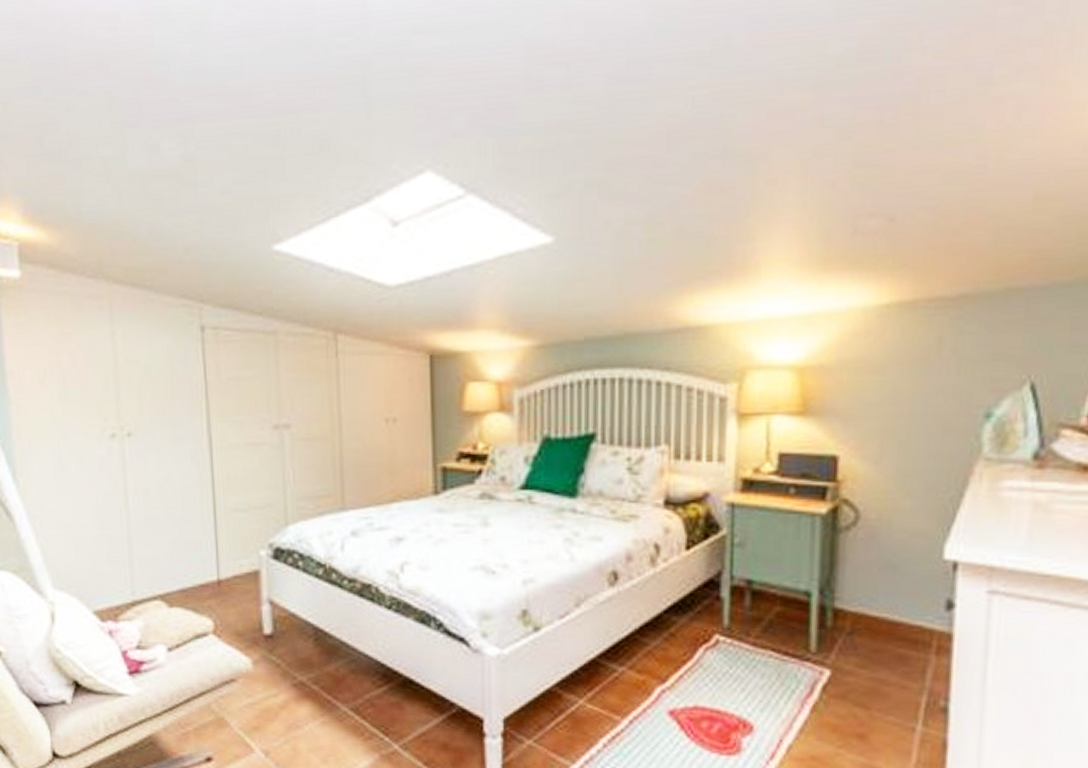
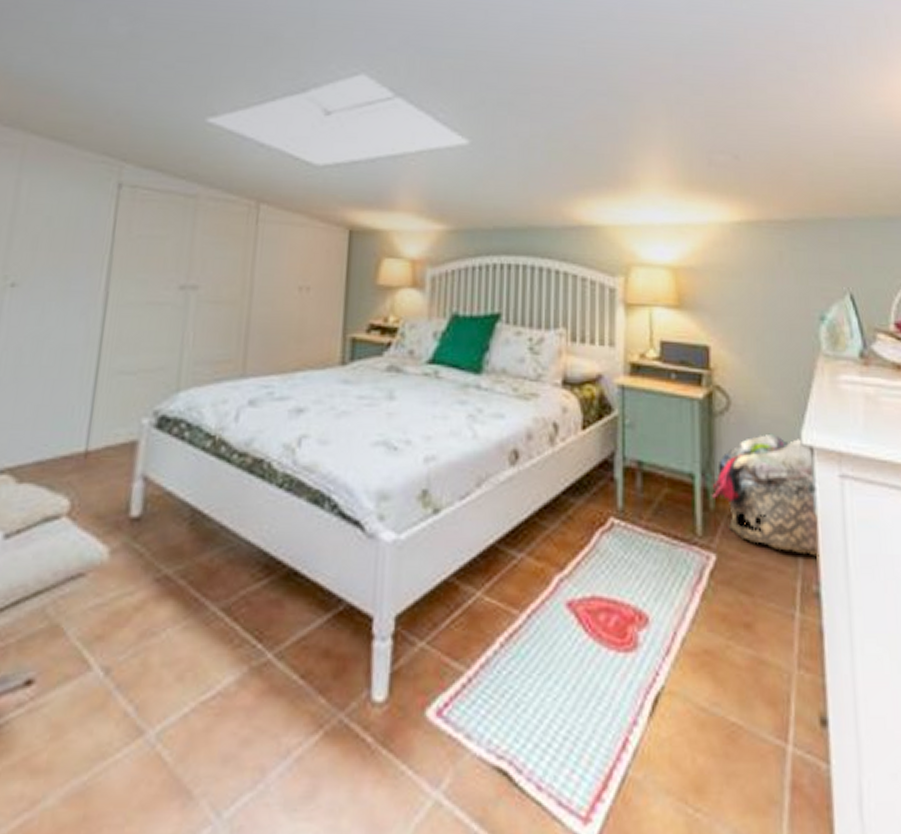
laundry basket: none [829,548,956,673] -> present [711,433,819,556]

